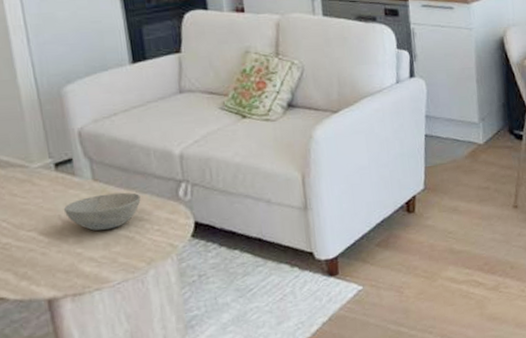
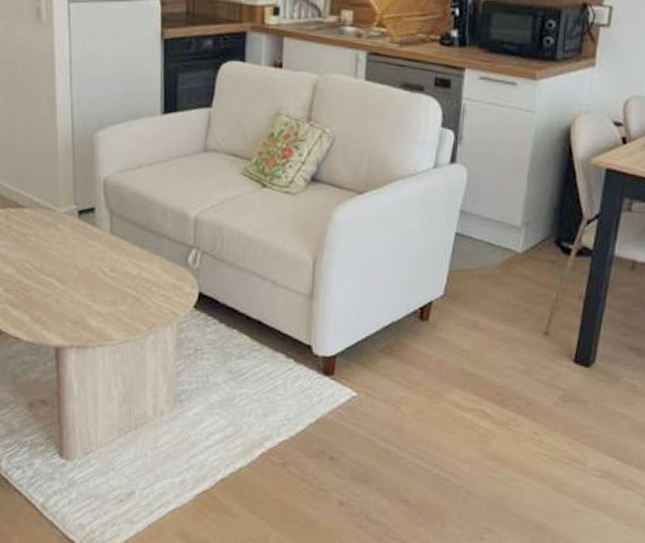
bowl: present [63,192,141,231] -> none [80,249,152,286]

